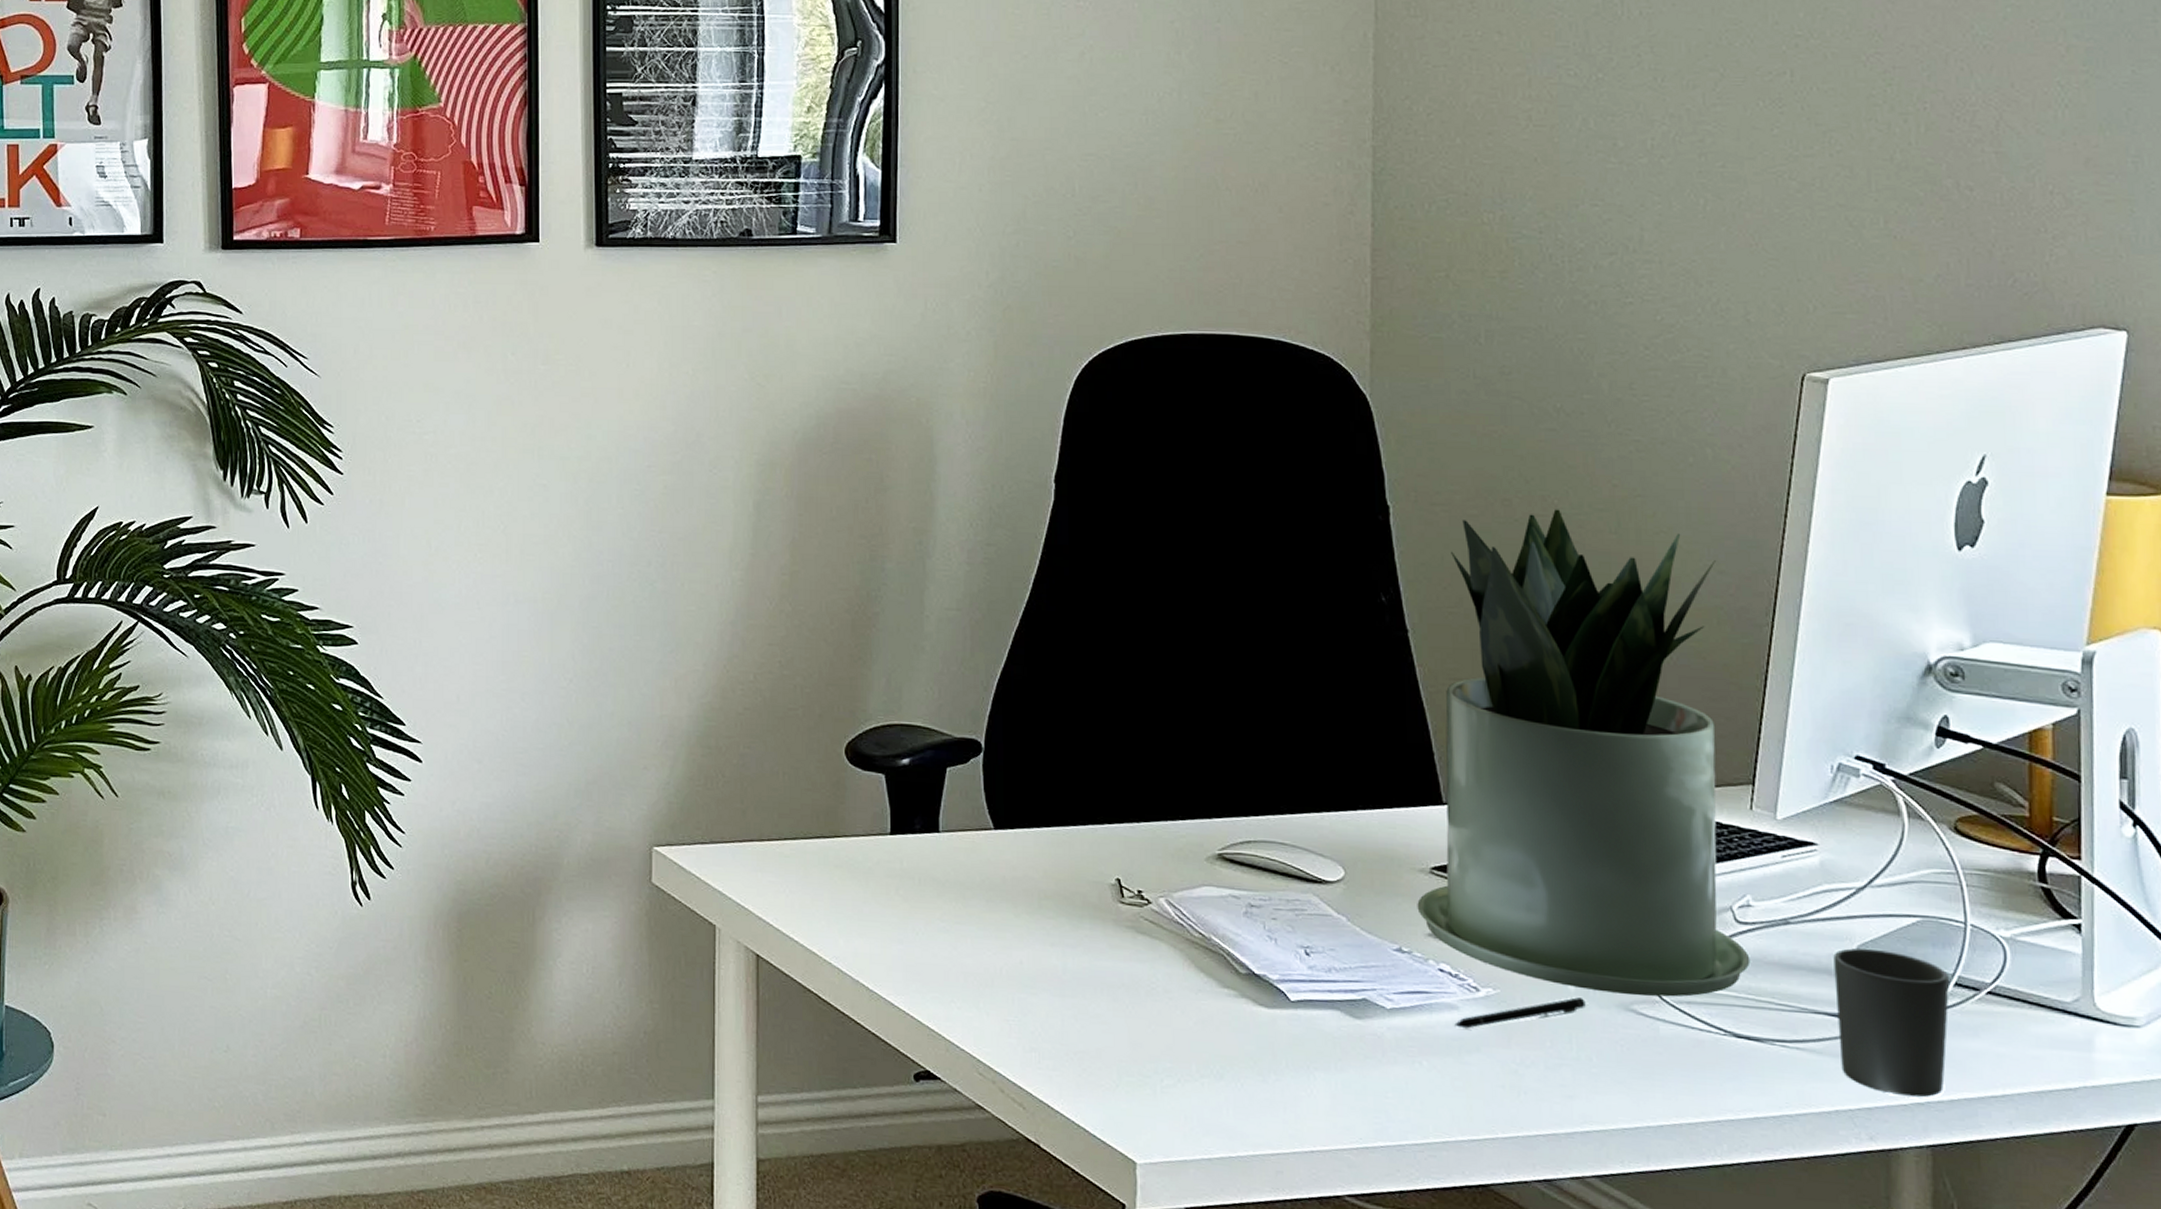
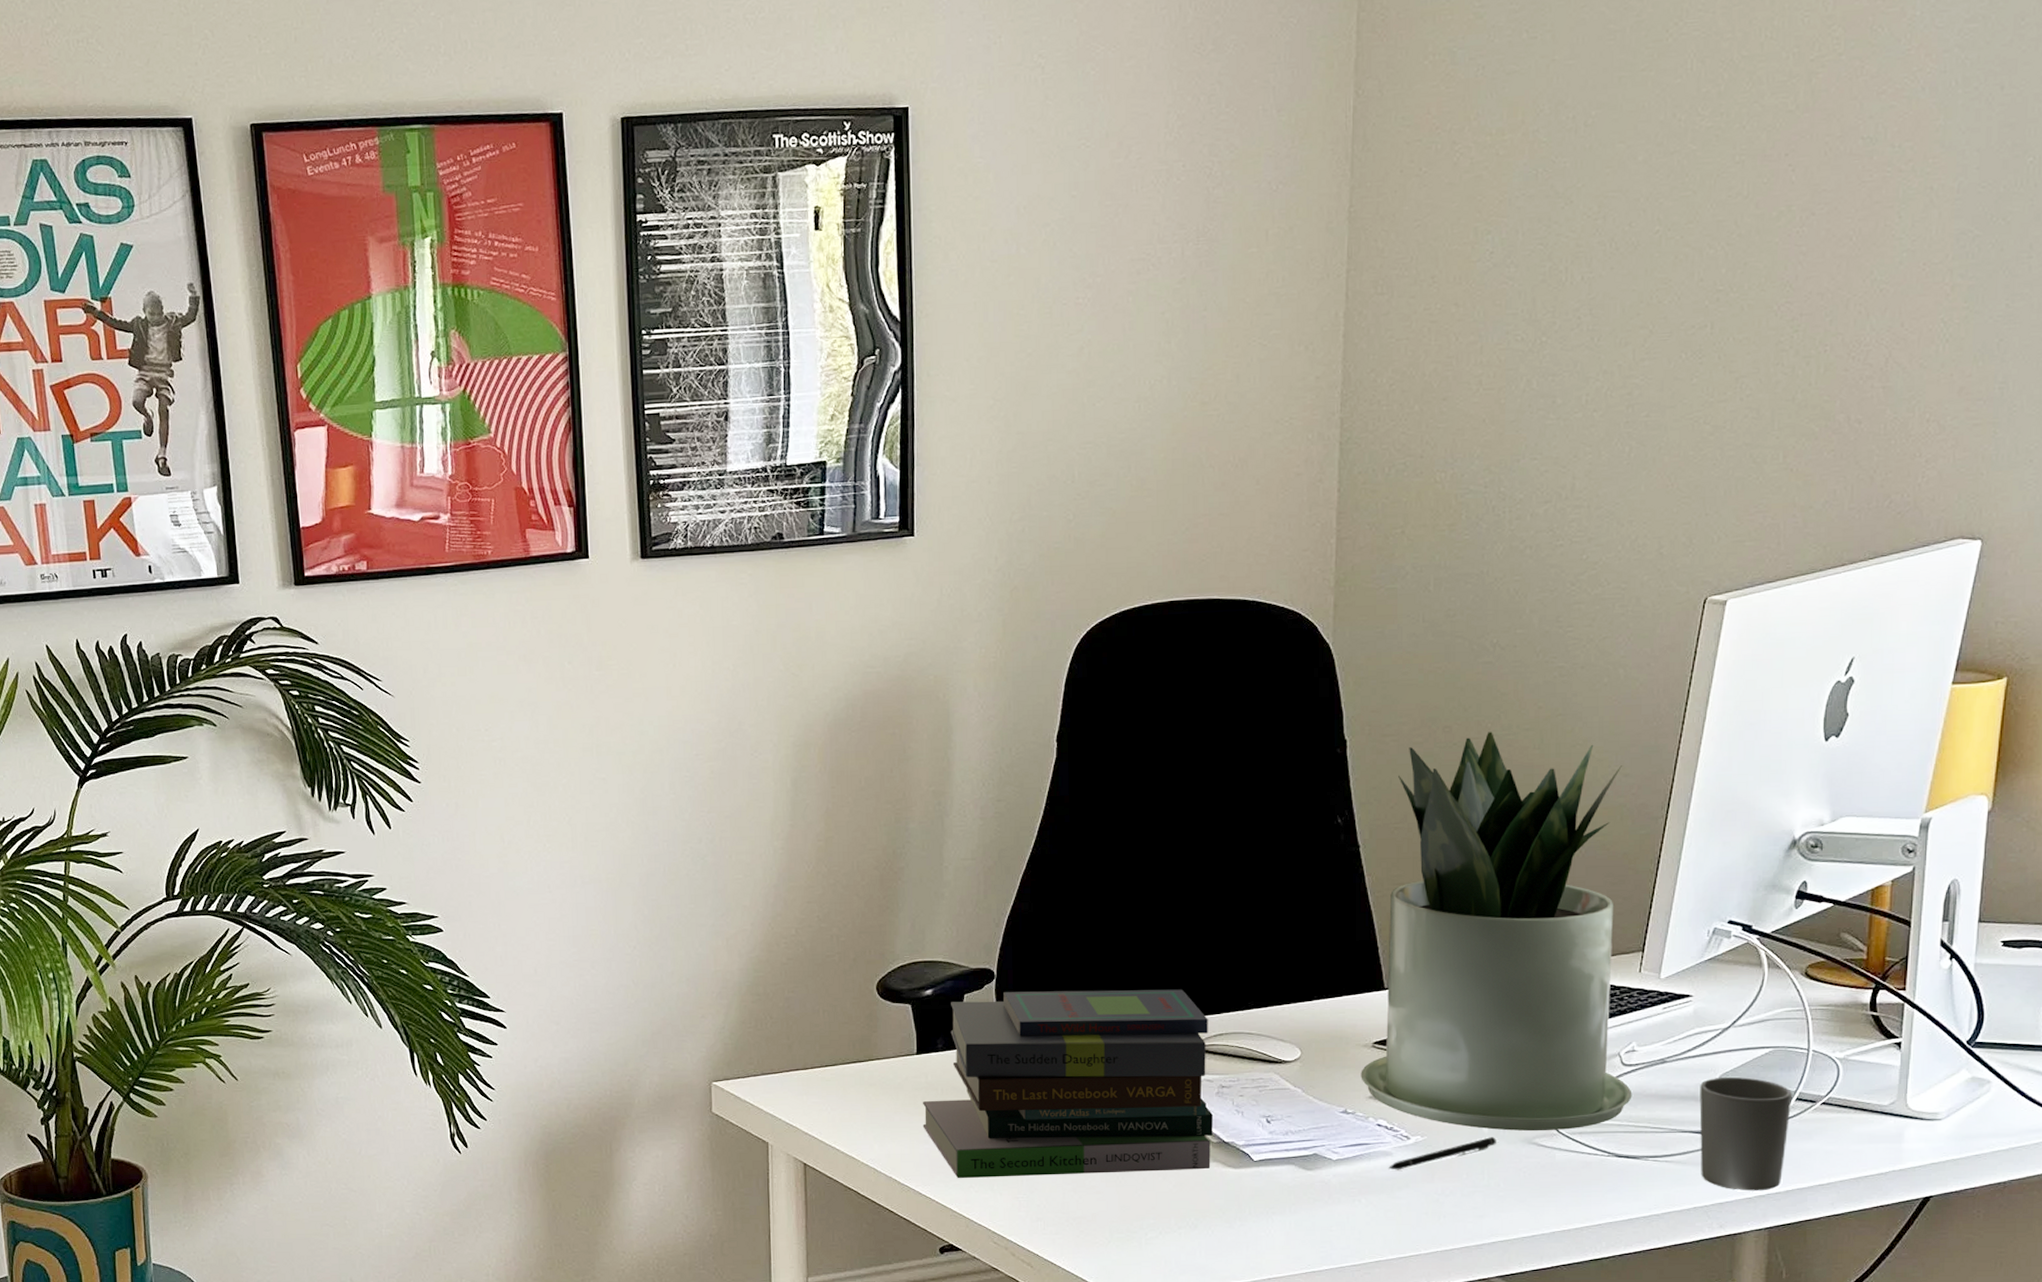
books: none [896,768,1241,1007] -> present [922,989,1213,1178]

